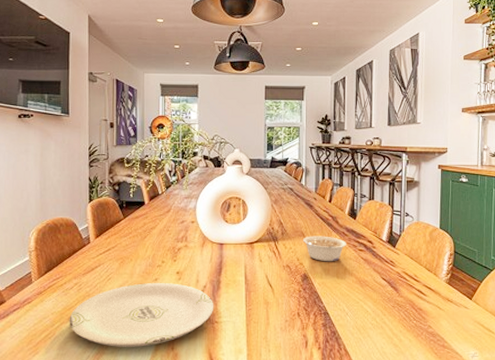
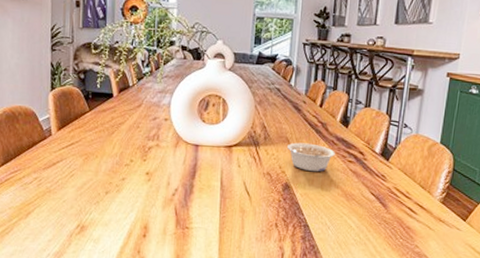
plate: present [69,283,214,347] -> none [28,182,186,248]

